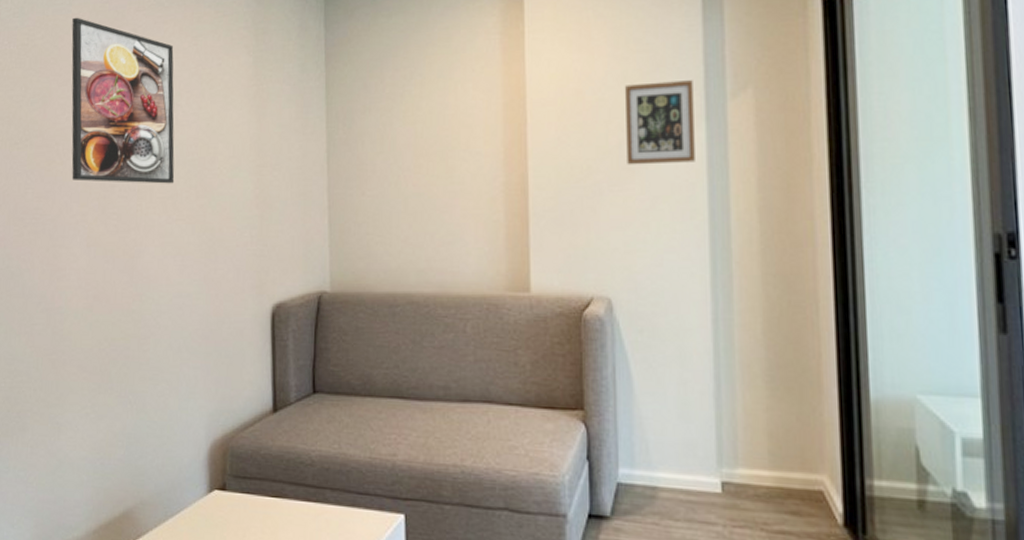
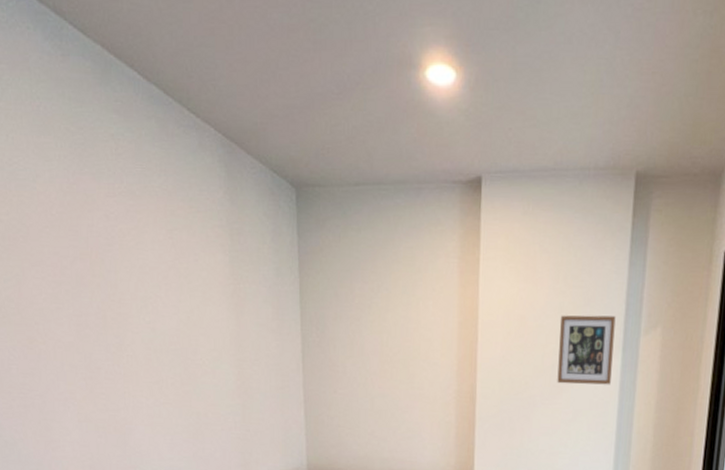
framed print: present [71,17,175,184] -> none [38,195,159,370]

